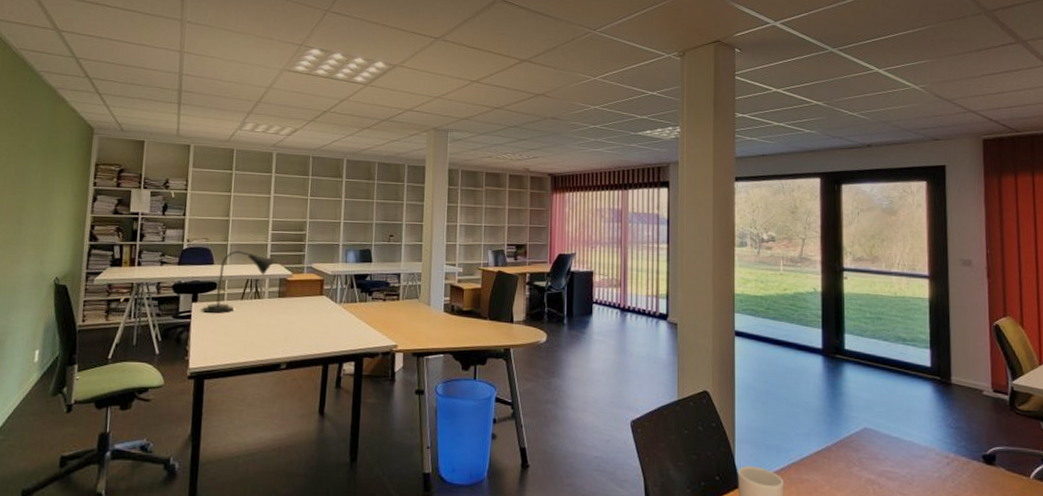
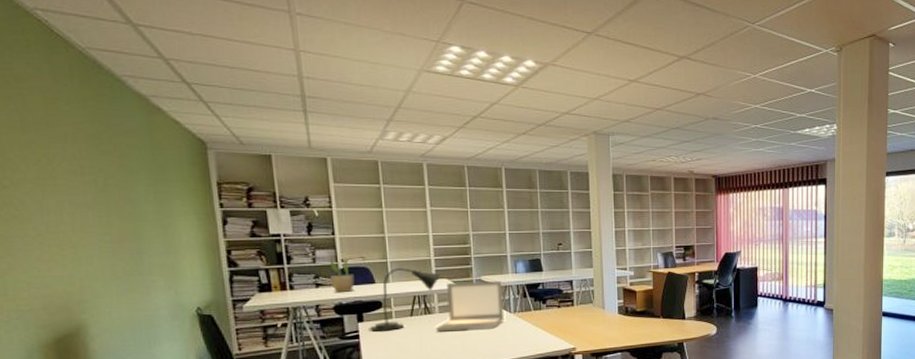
potted plant: none [174,239,196,272] -> present [330,259,355,293]
laptop: none [263,268,331,320] -> present [436,280,505,333]

